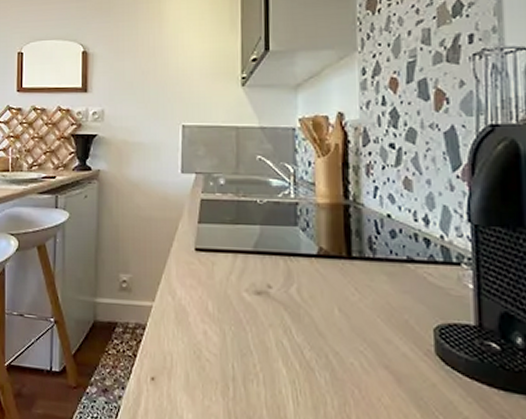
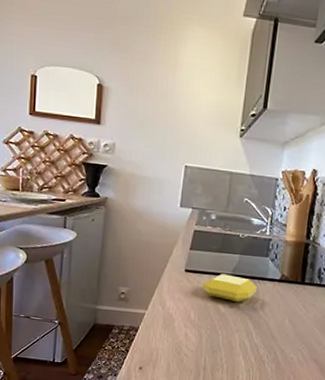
soap bar: none [218,251,290,287] -> present [202,274,258,302]

